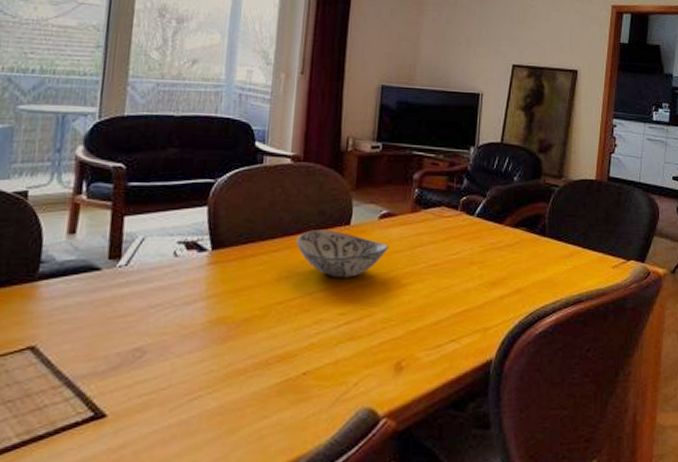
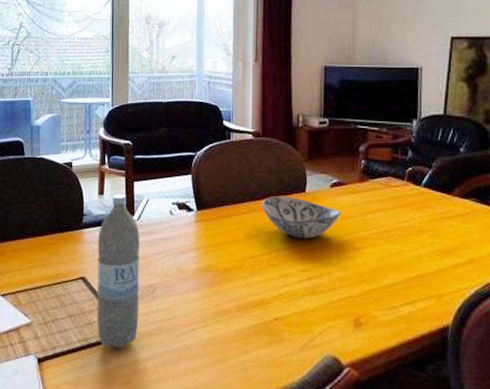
water bottle: none [49,232,127,438] -> present [96,194,140,349]

